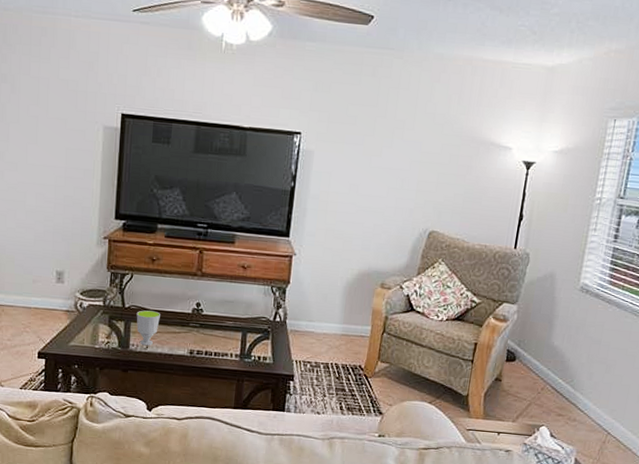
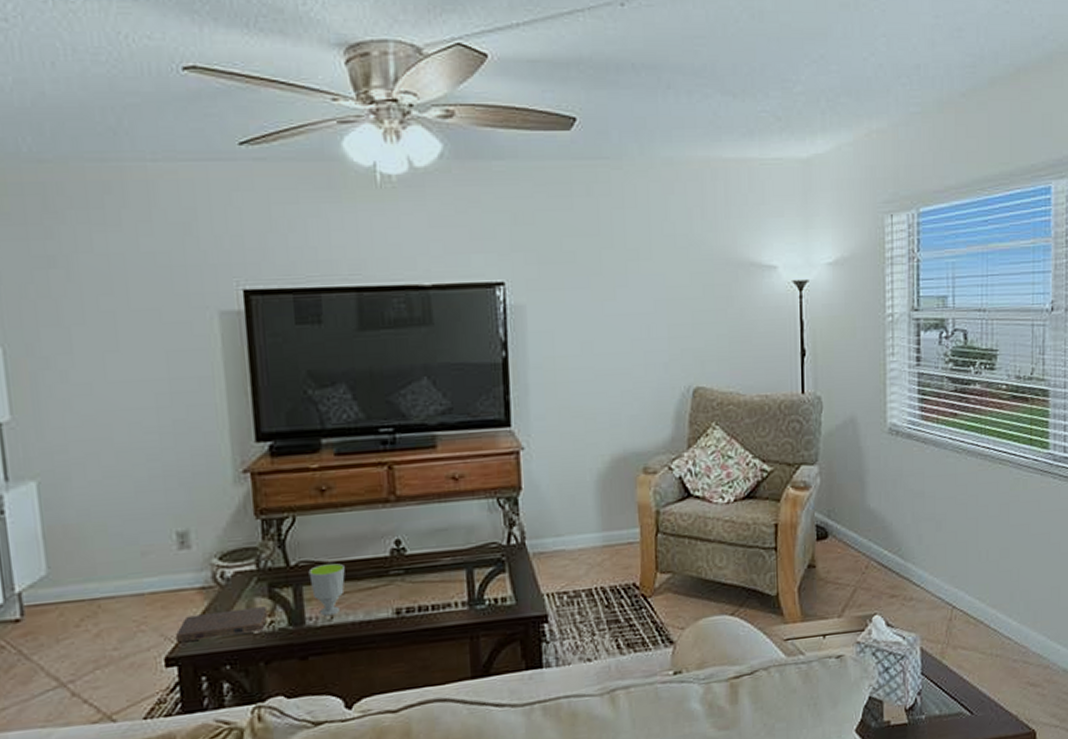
book: none [46,327,107,347] -> present [175,606,268,643]

